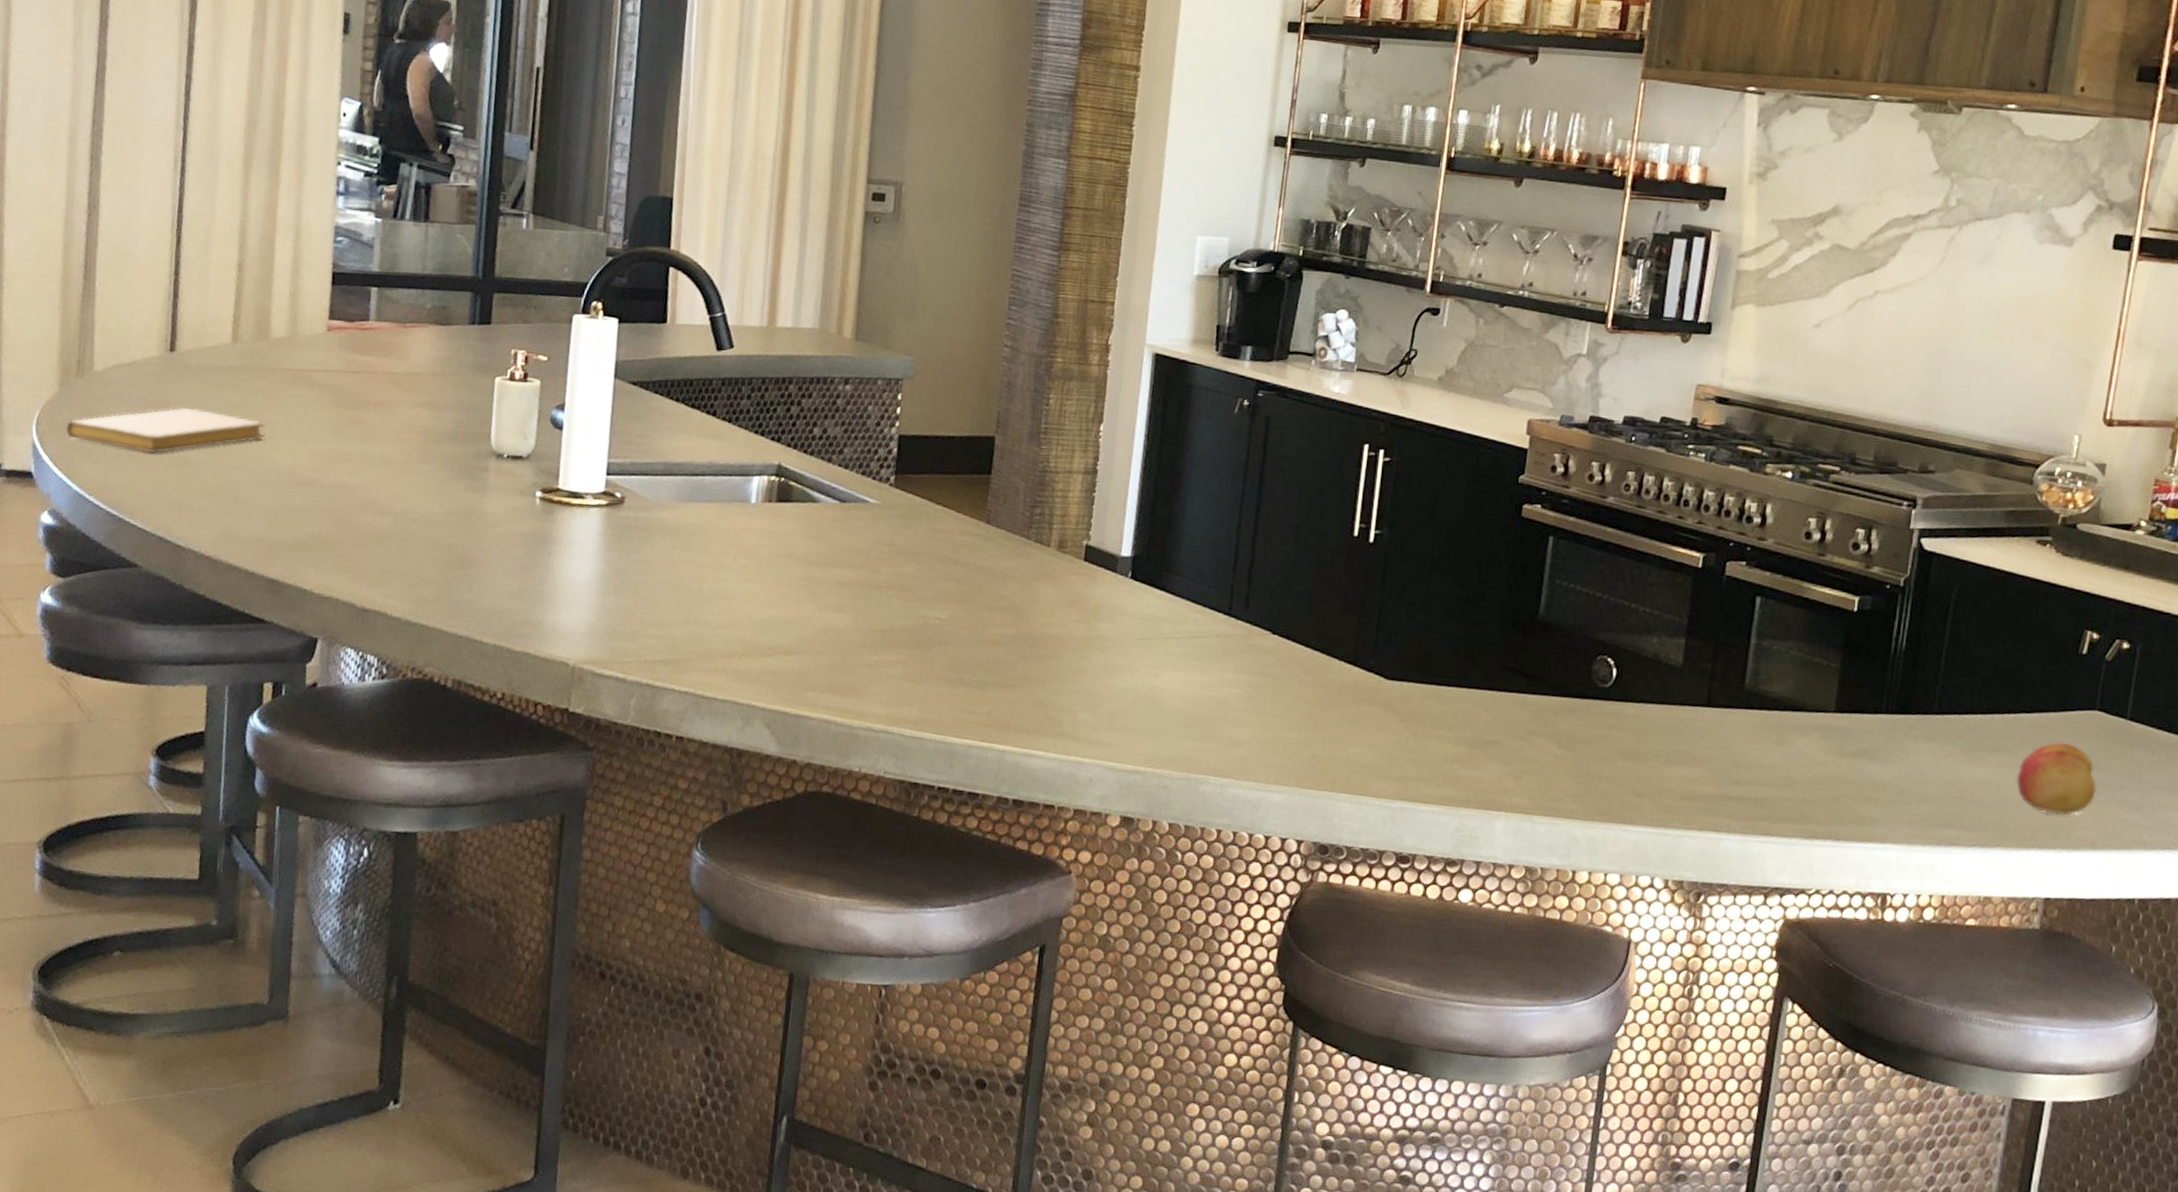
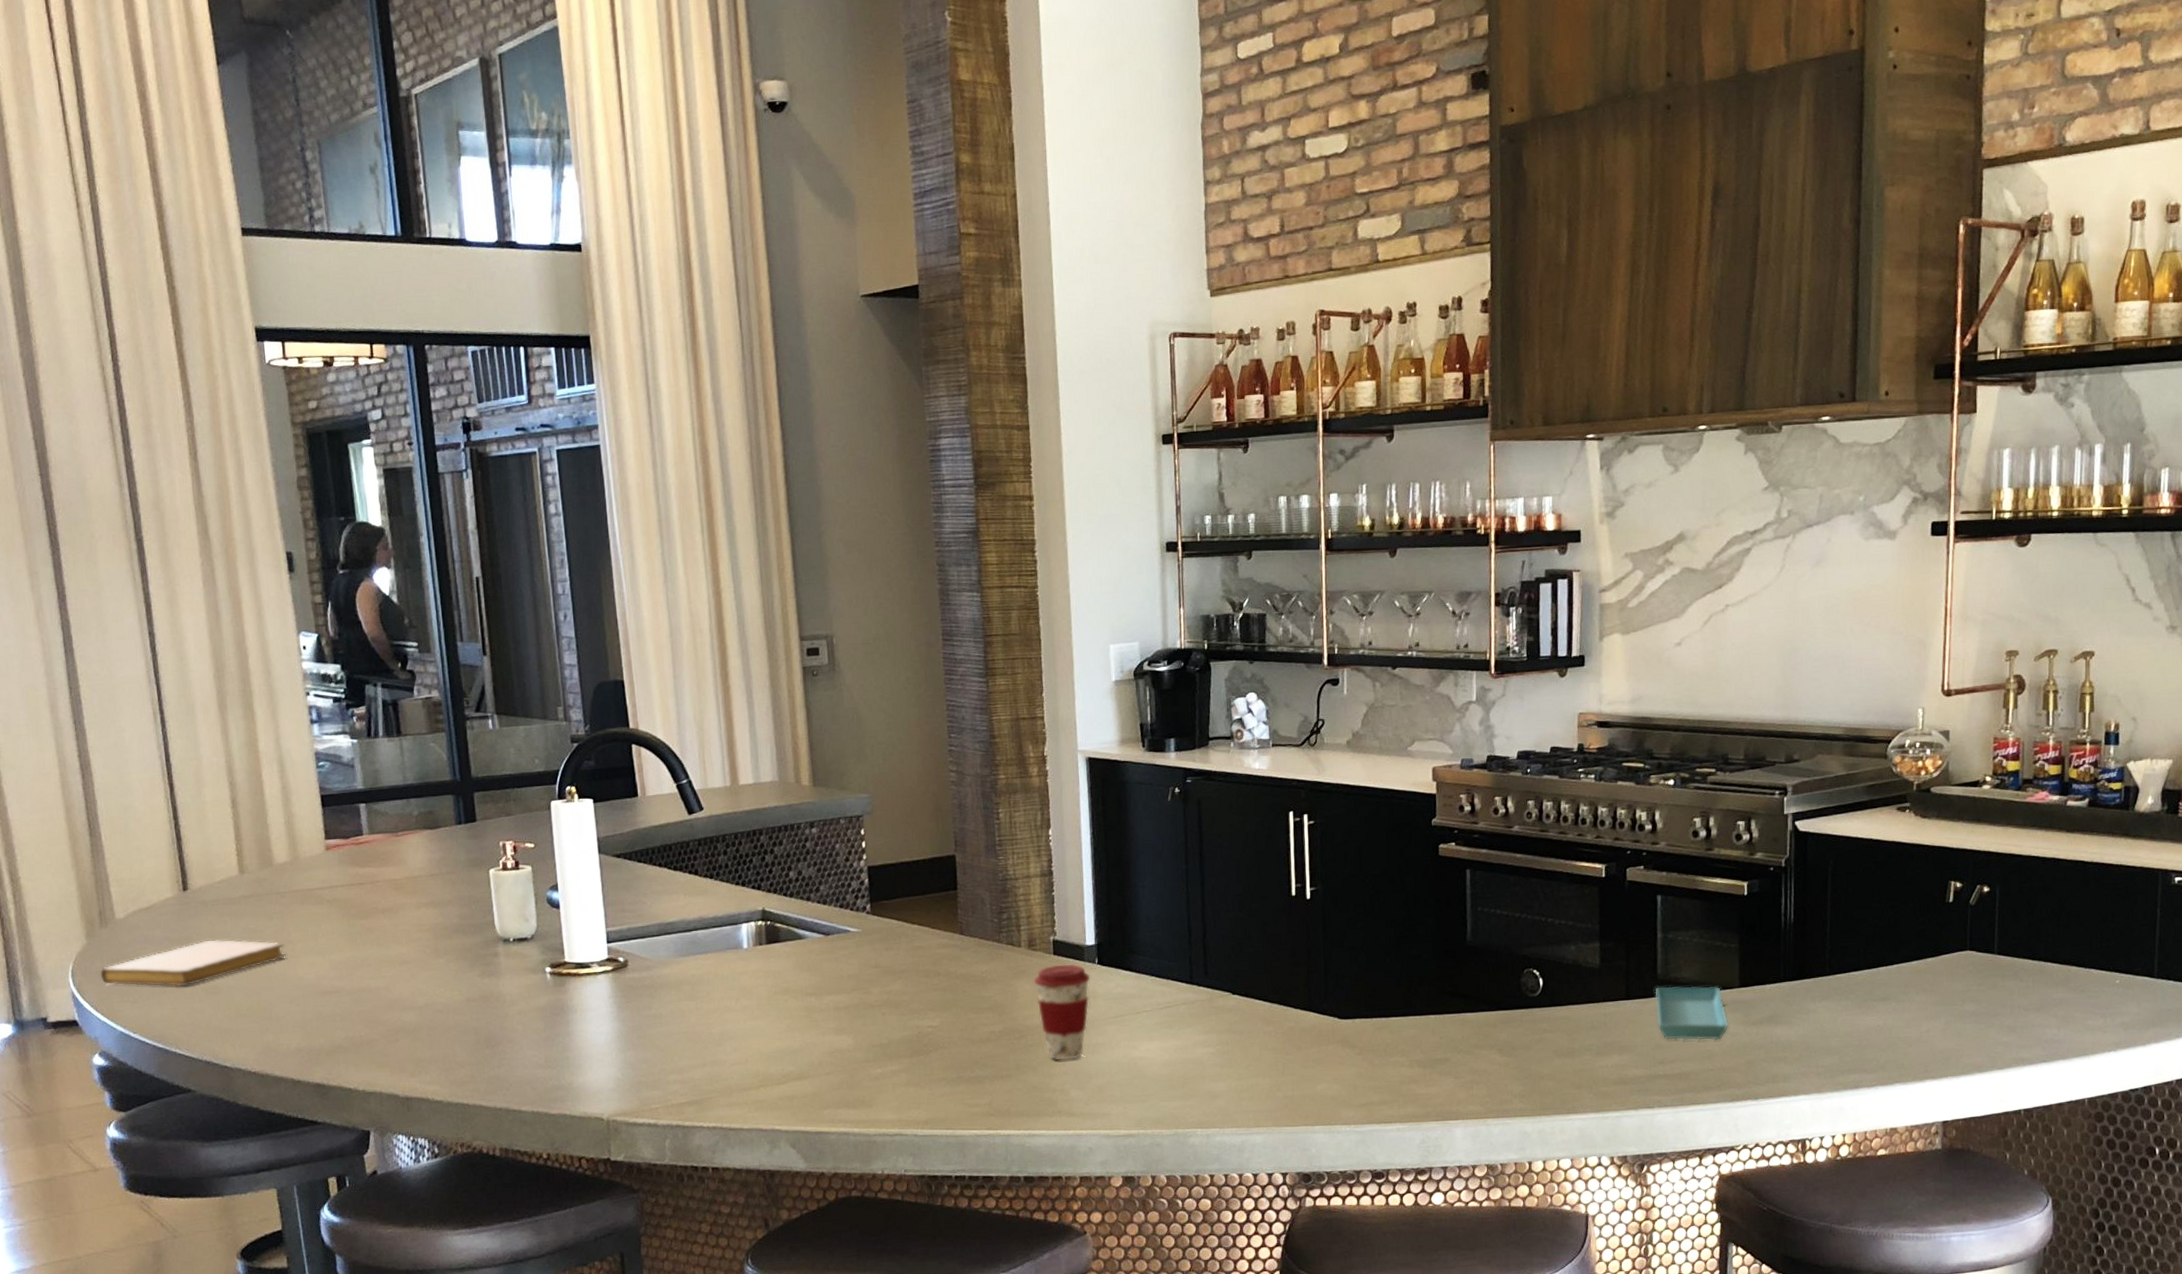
coffee cup: none [1057,572,1120,679] -> present [1033,964,1090,1061]
saucer: none [1737,698,1818,768] -> present [1655,986,1729,1041]
fruit: present [2016,742,2097,816] -> none [1905,982,1976,1047]

